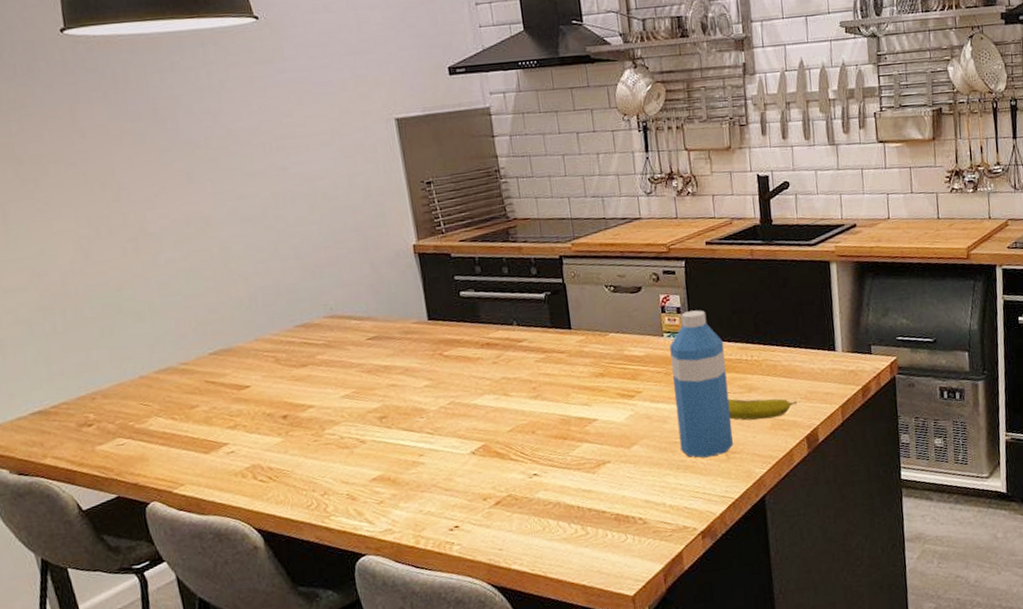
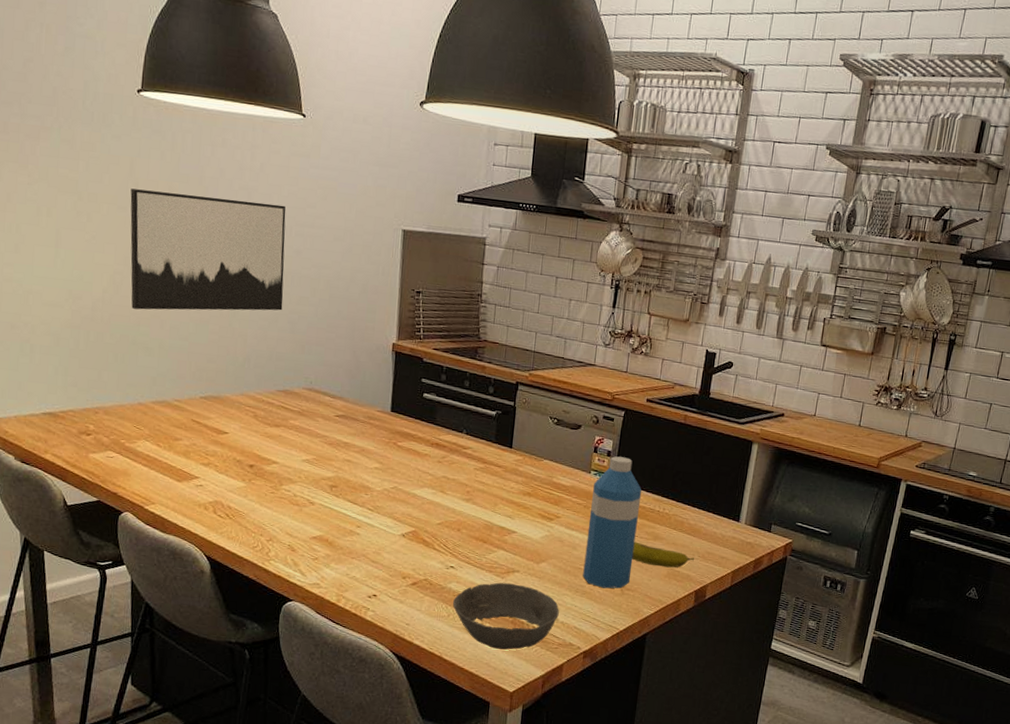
wall art: none [77,121,281,273] -> present [130,188,286,311]
bowl: none [544,476,665,554] -> present [452,582,559,651]

